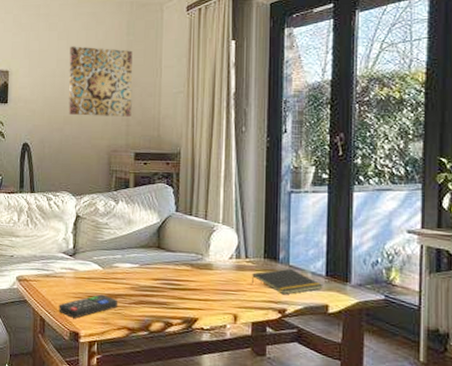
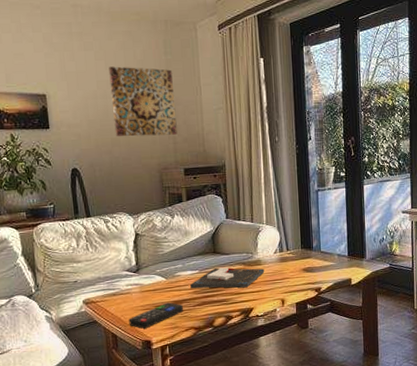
board game: none [128,265,216,293] -> present [190,267,265,289]
notepad: present [251,268,323,295] -> none [292,254,347,276]

